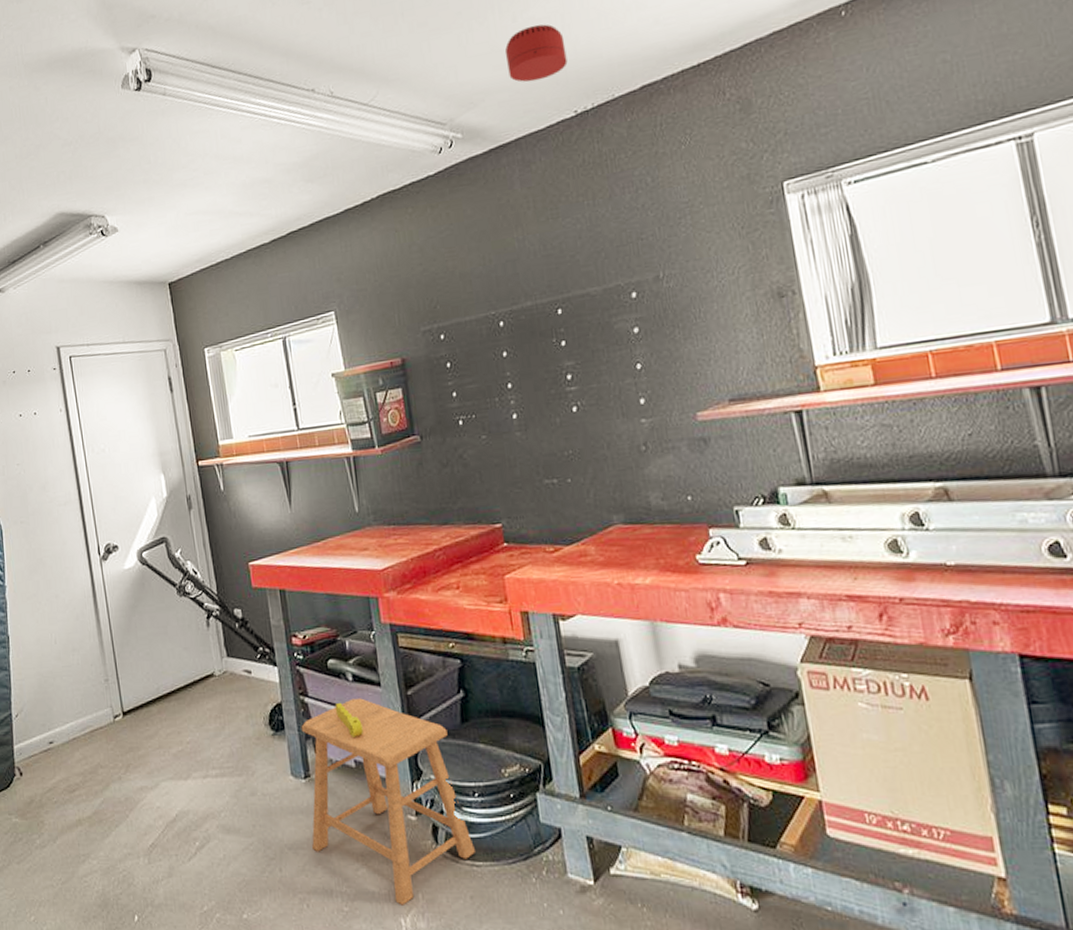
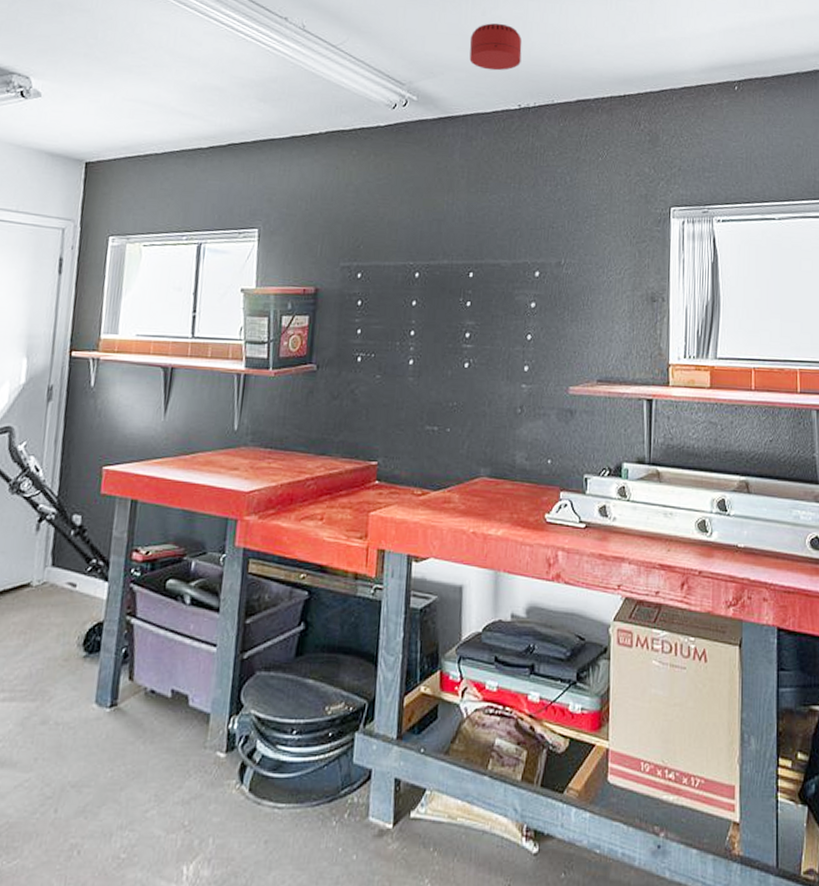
stool: present [301,698,475,906] -> none [100,623,281,851]
tool: present [335,702,363,737] -> none [163,626,190,665]

